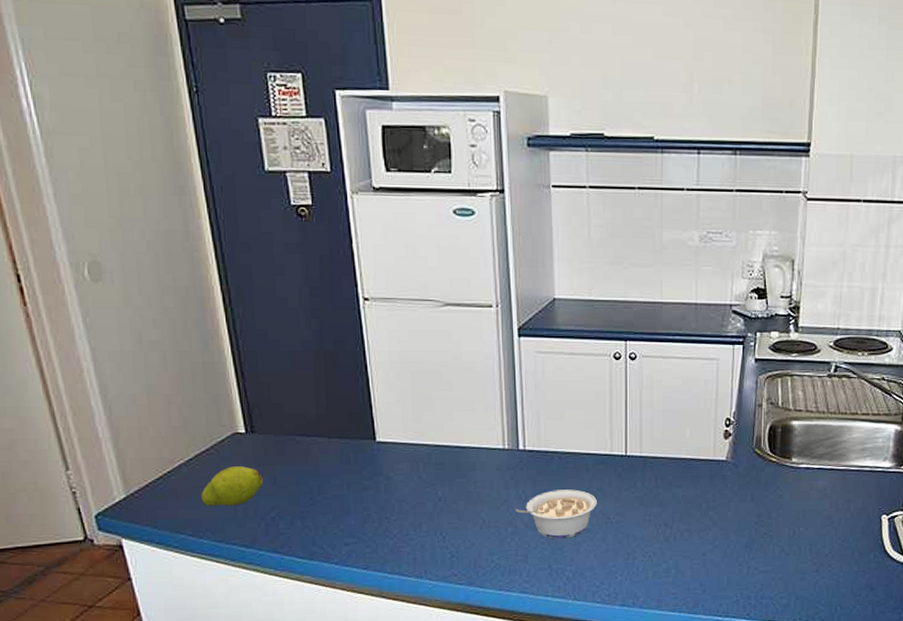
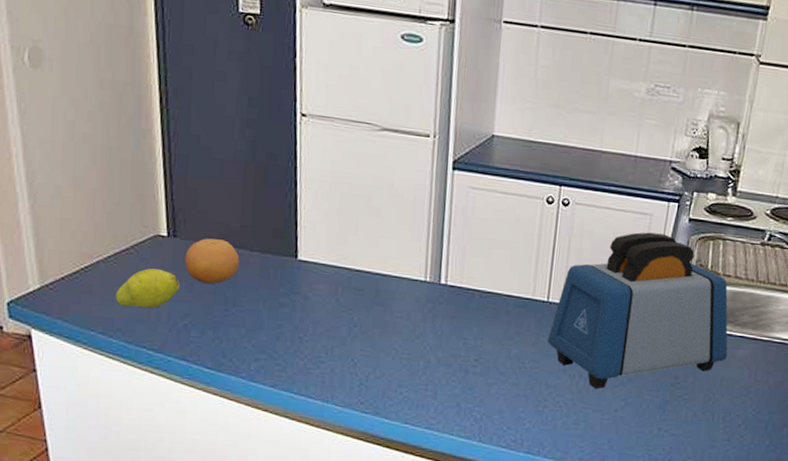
fruit: none [265,430,320,476] -> present [184,238,240,284]
legume: present [515,489,597,539] -> none [429,328,513,379]
toaster: none [630,377,807,536] -> present [548,232,728,389]

